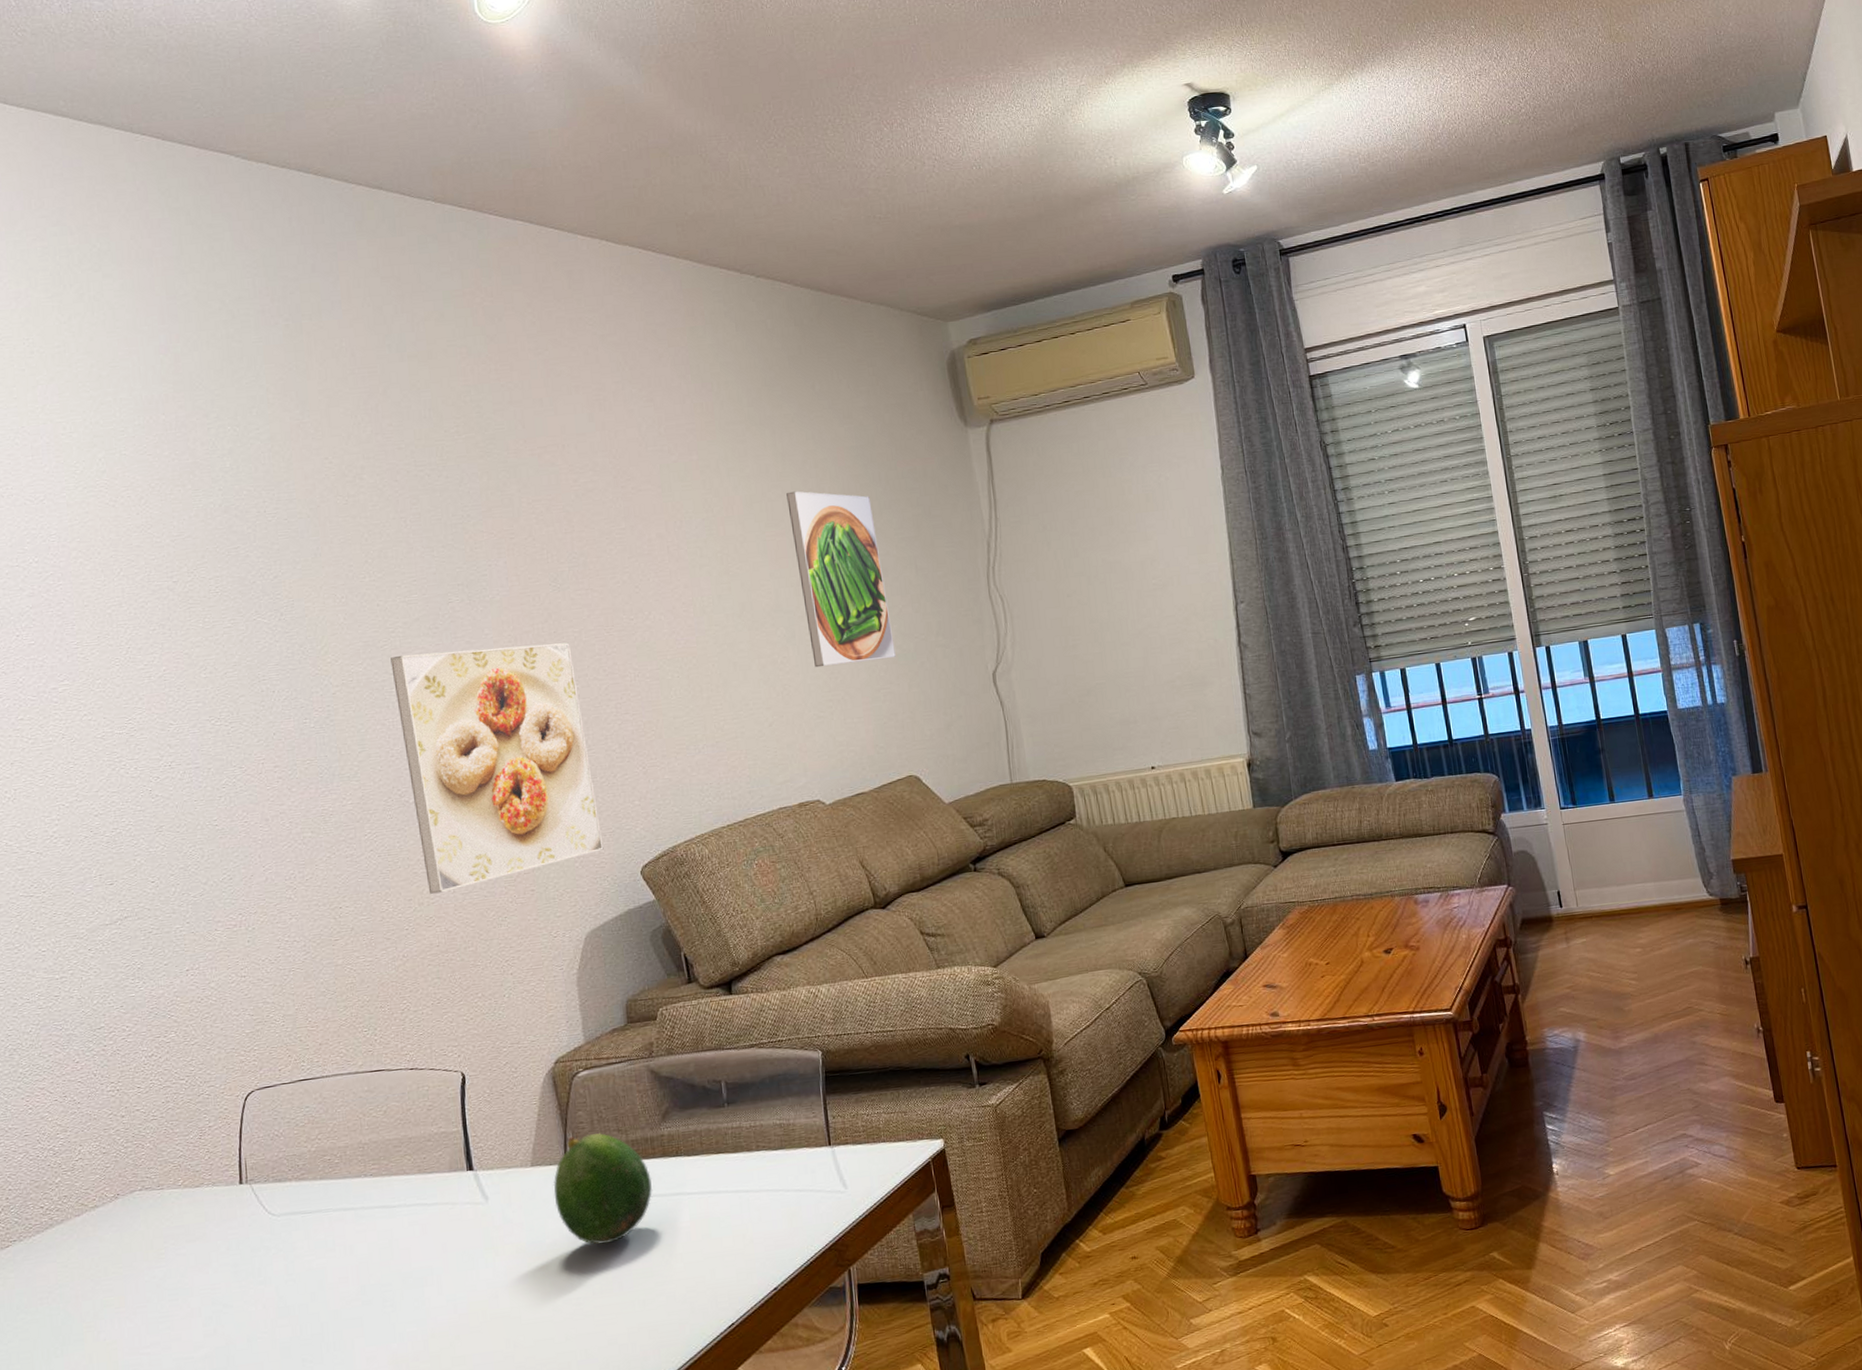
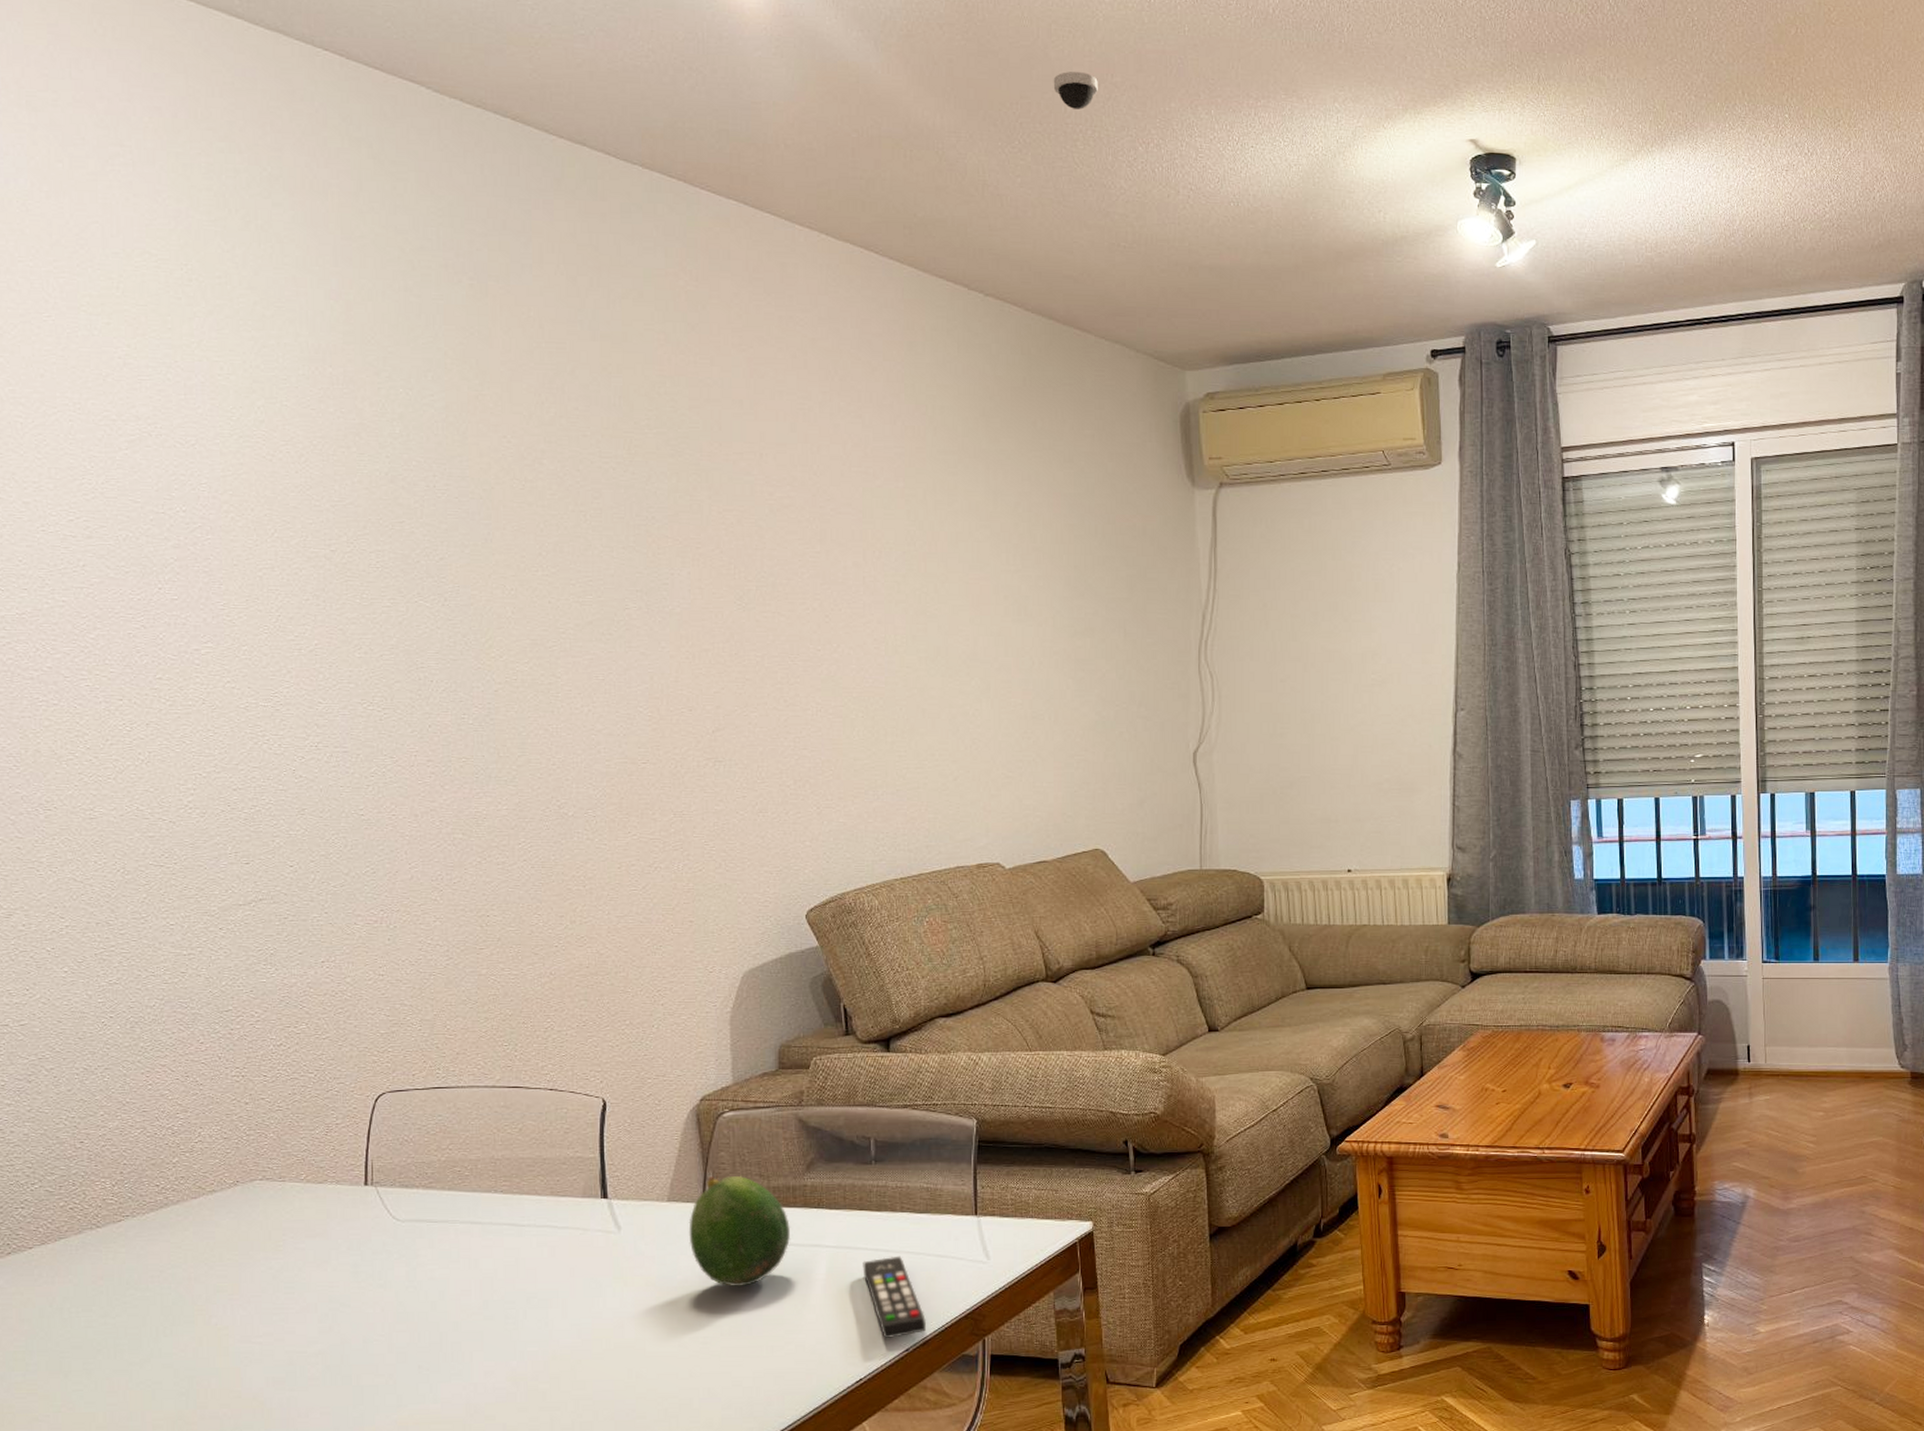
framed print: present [390,642,604,894] -> none [559,658,769,913]
remote control: none [724,1194,792,1280] -> present [863,1256,926,1339]
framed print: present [786,491,896,668] -> none [995,534,1094,725]
dome security camera: none [800,69,842,102] -> present [1053,72,1098,109]

